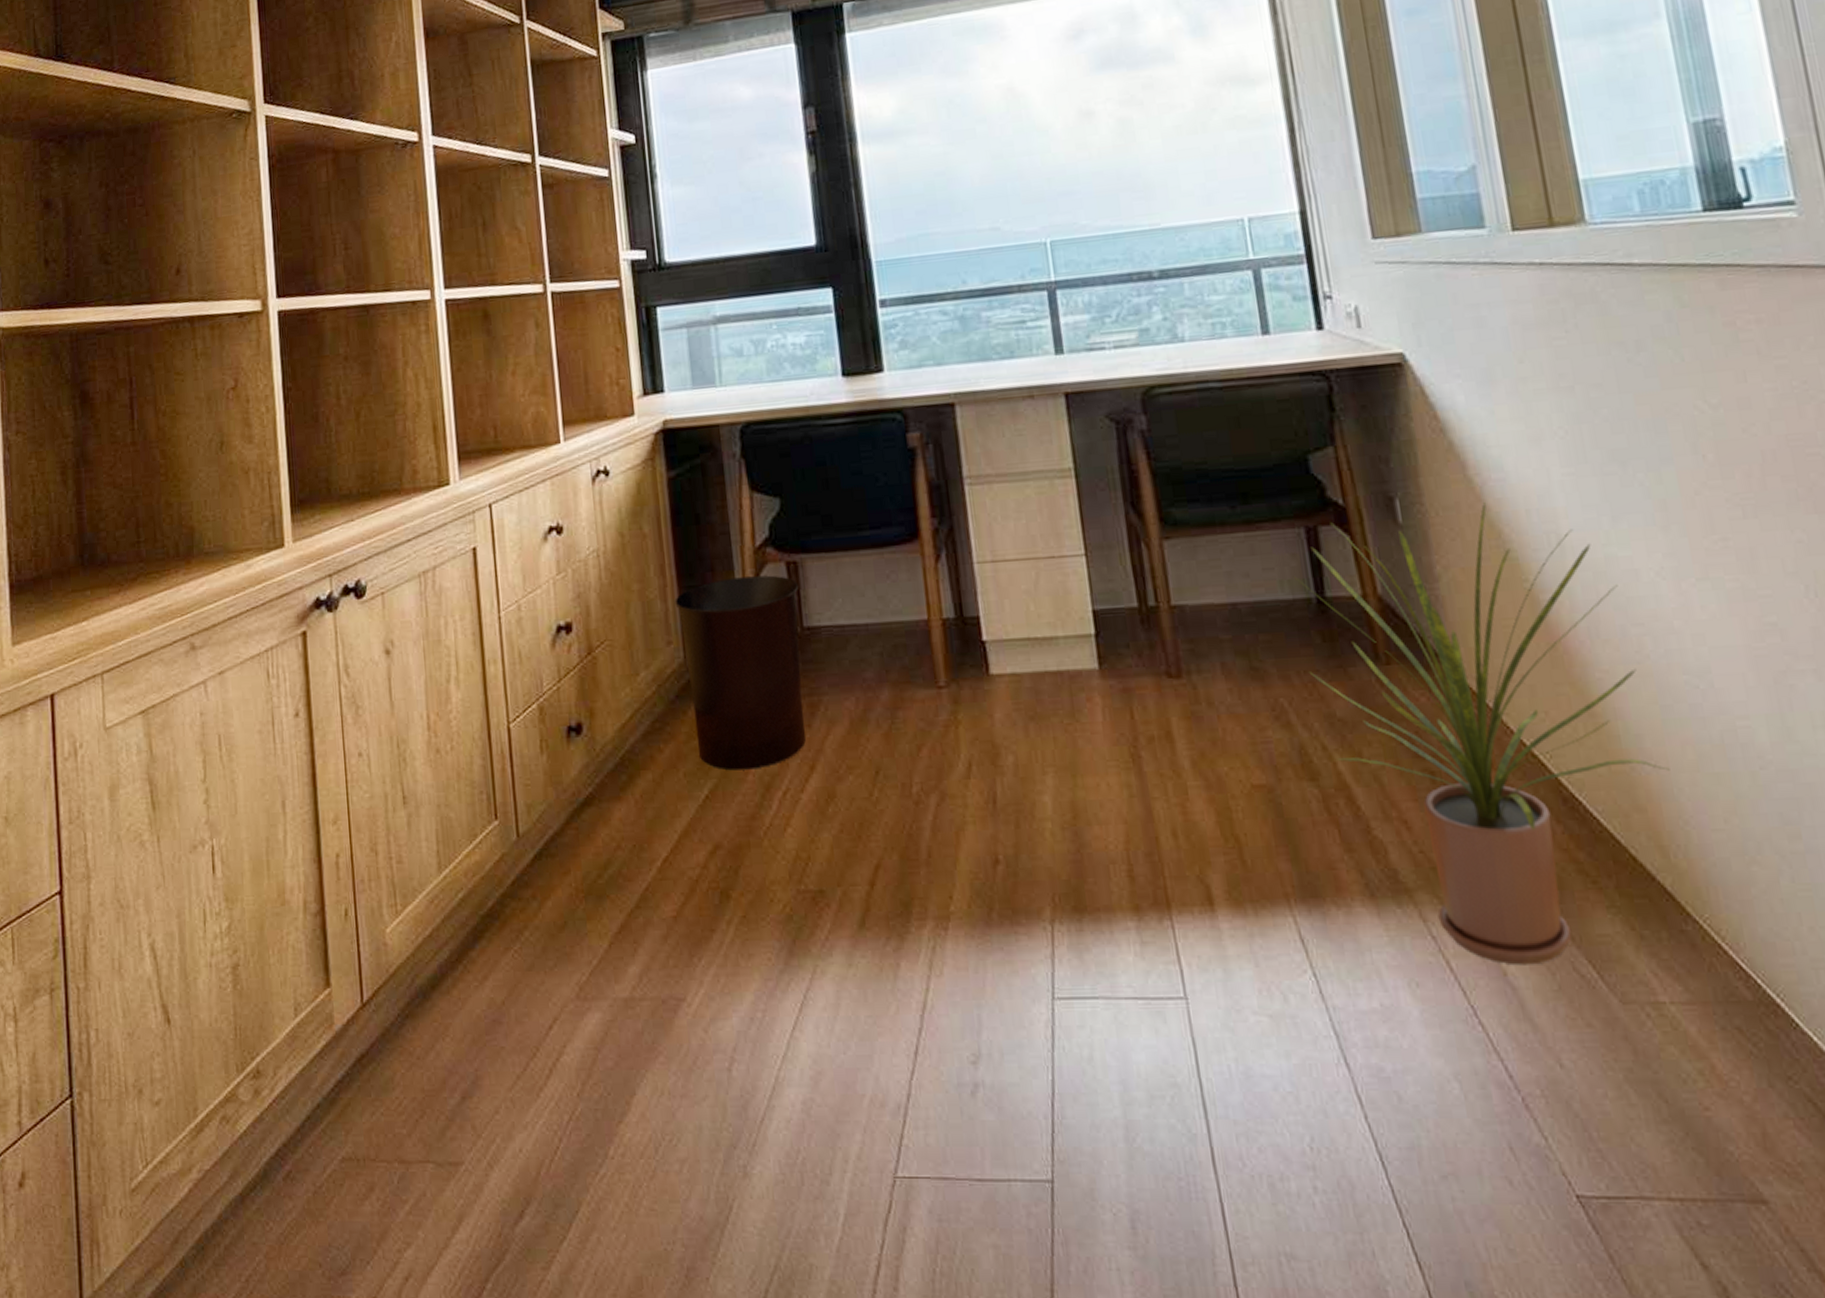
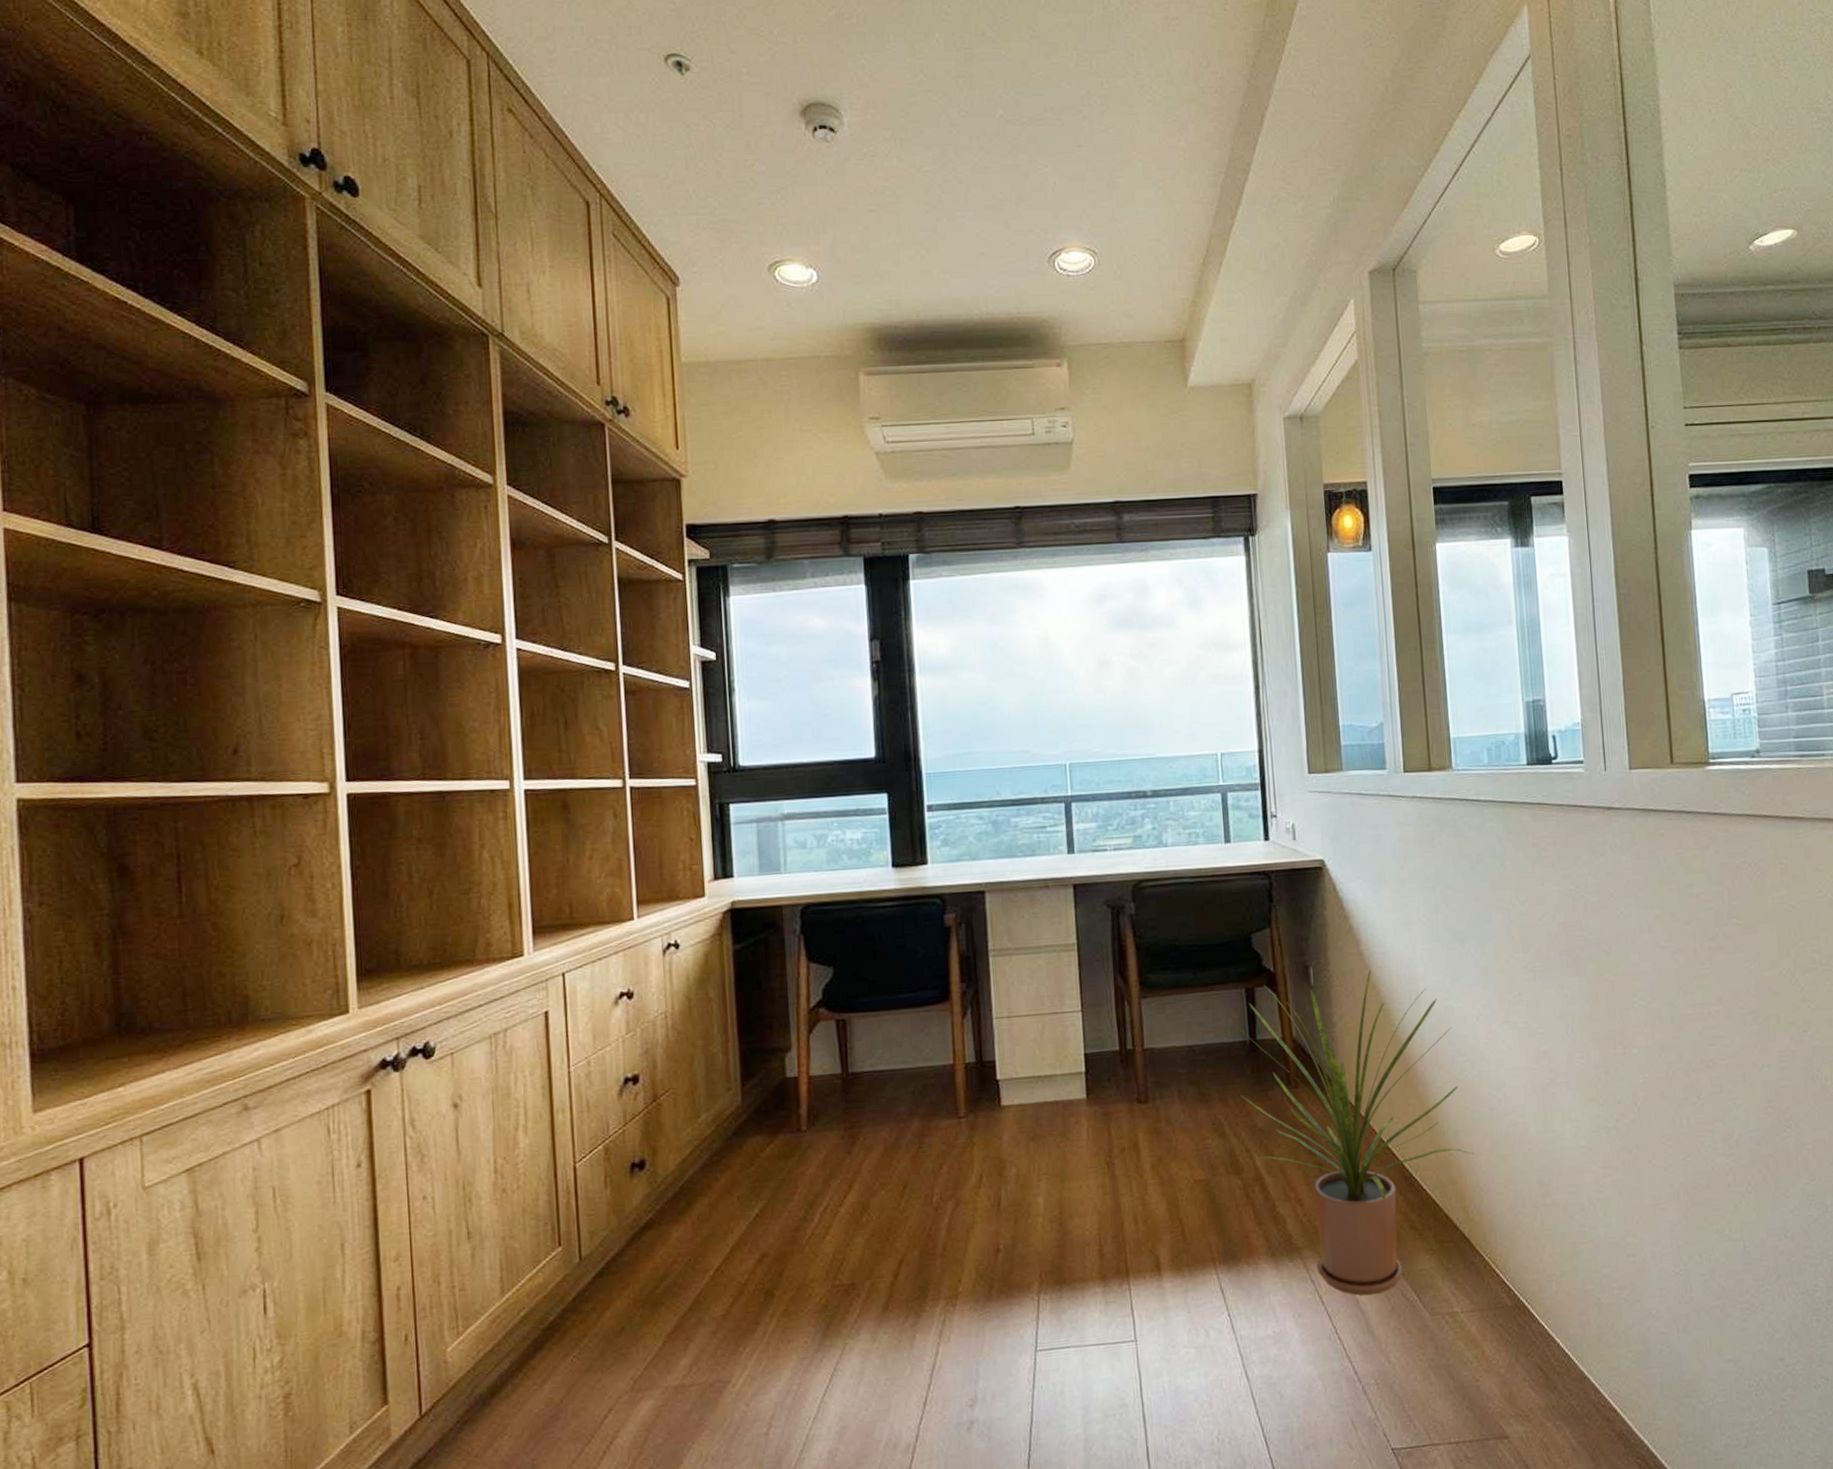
waste bin: present [675,575,806,771] -> none [735,1031,846,1193]

